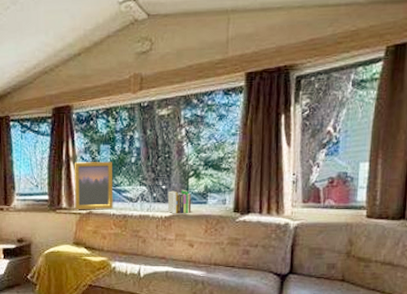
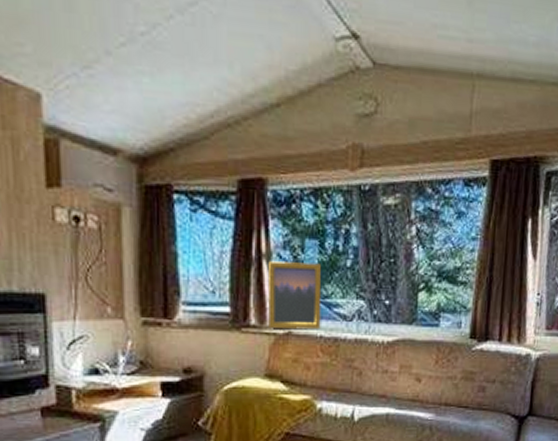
books: present [167,189,192,214] -> none [391,306,421,339]

